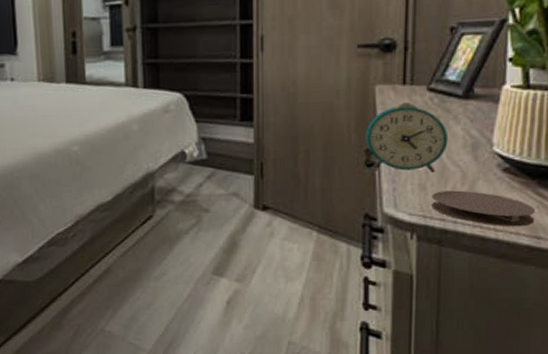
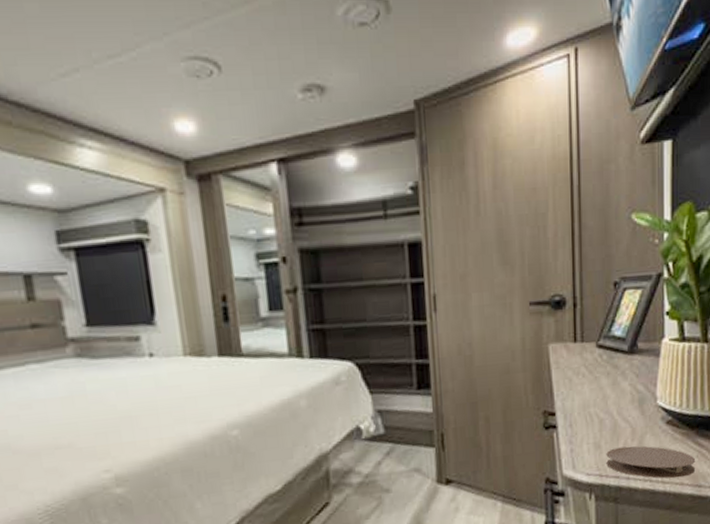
alarm clock: present [366,103,449,172] -> none [542,361,618,431]

